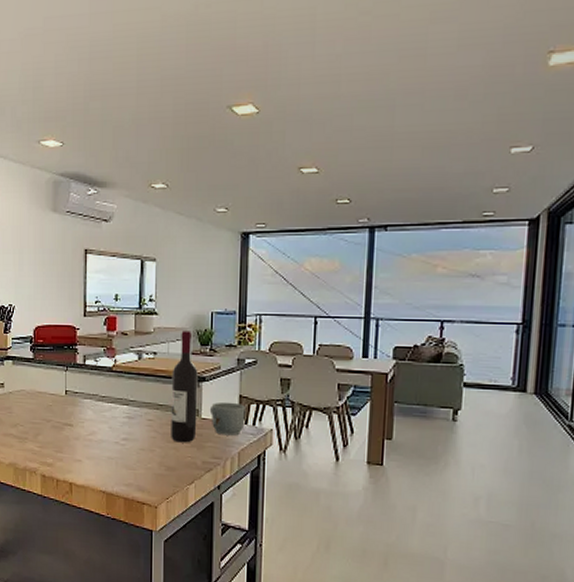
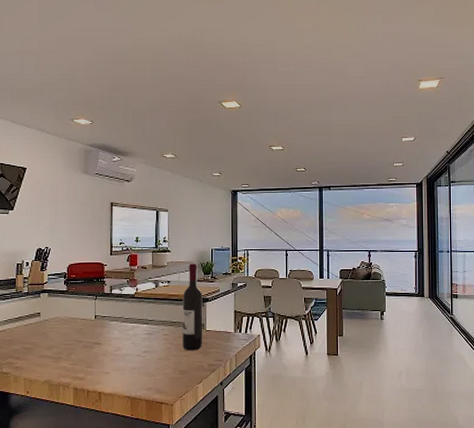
mug: present [209,402,245,436] -> none [212,316,239,342]

